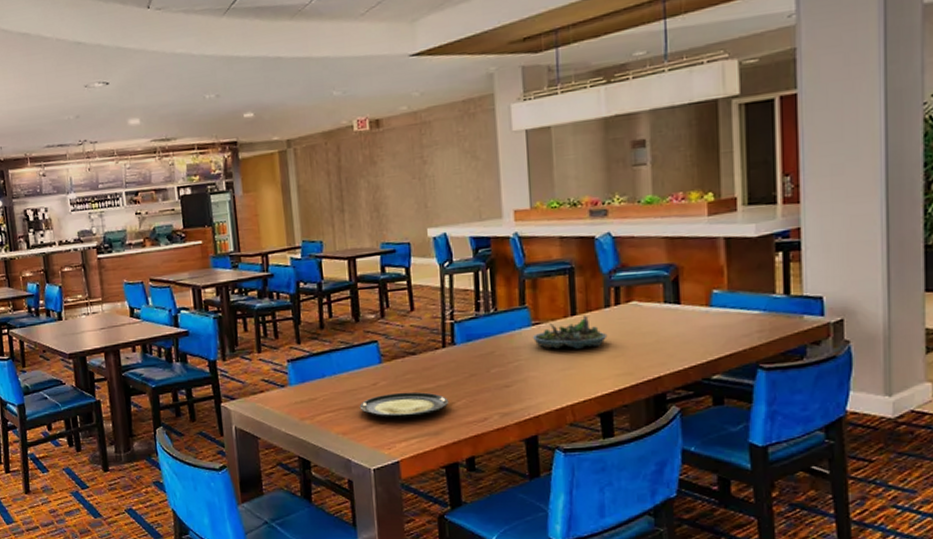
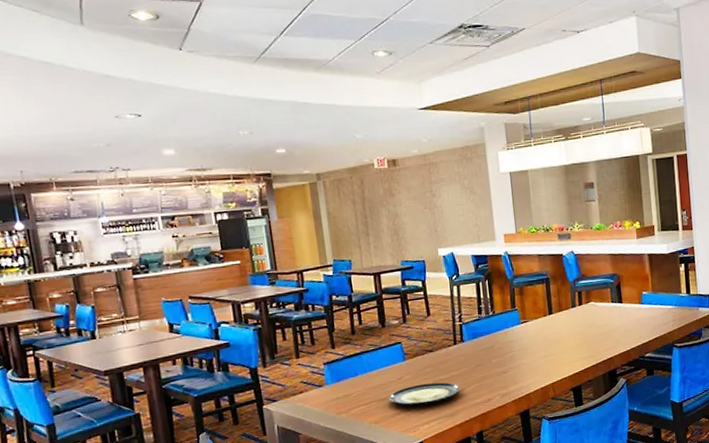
succulent planter: present [532,315,608,349] -> none [521,314,575,342]

